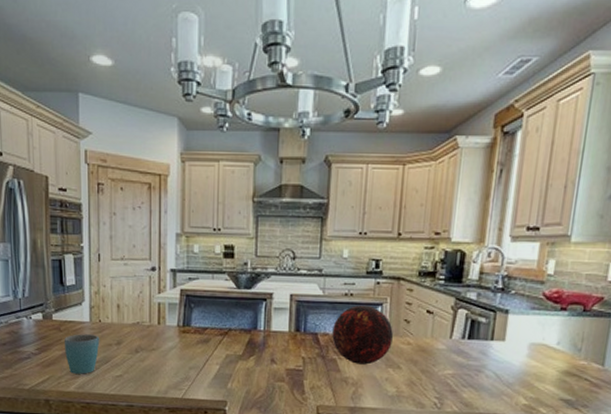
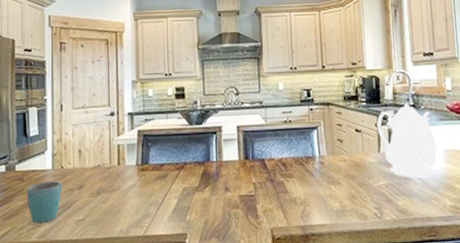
decorative orb: present [332,305,393,365] -> none [277,129,330,184]
teapot: none [453,284,523,371] -> present [376,102,437,178]

